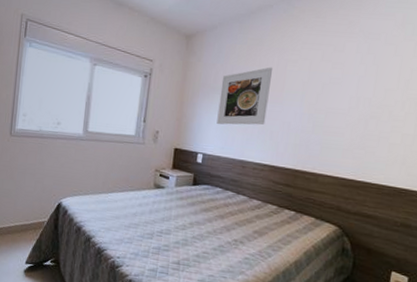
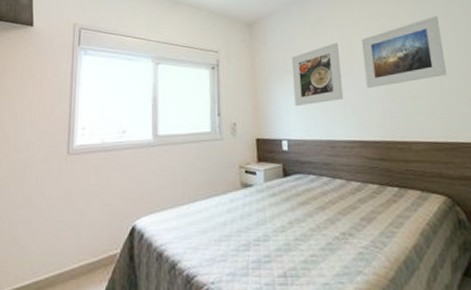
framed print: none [290,53,386,118] -> present [361,16,447,89]

